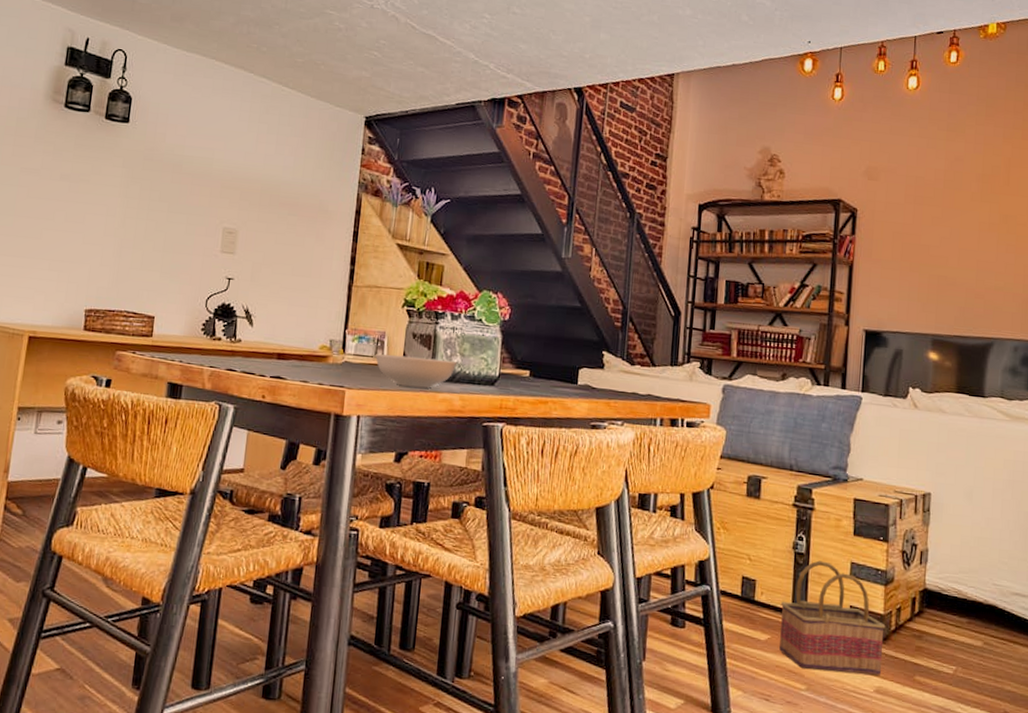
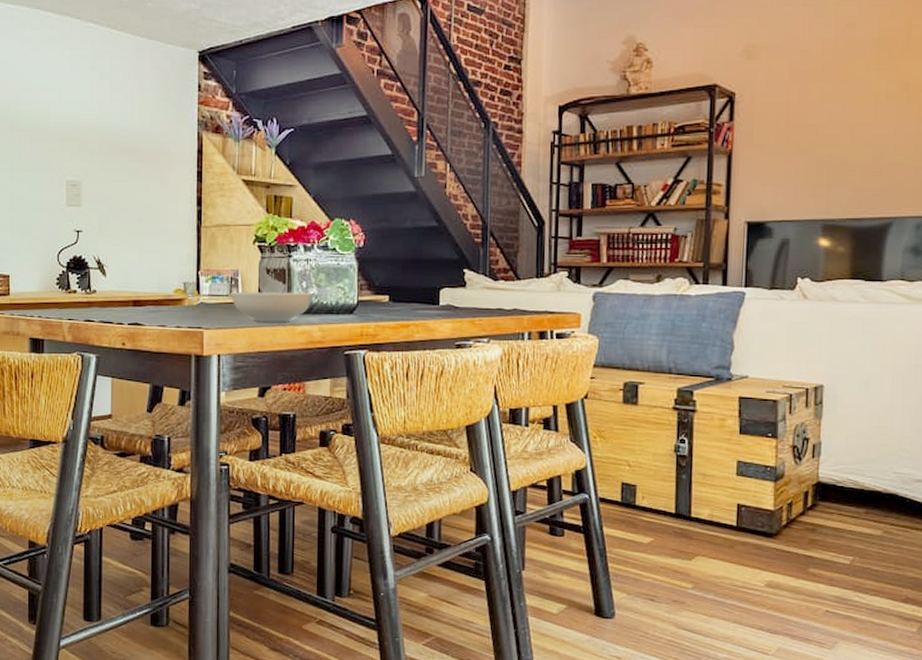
basket: present [779,560,886,675] -> none [663,461,776,570]

